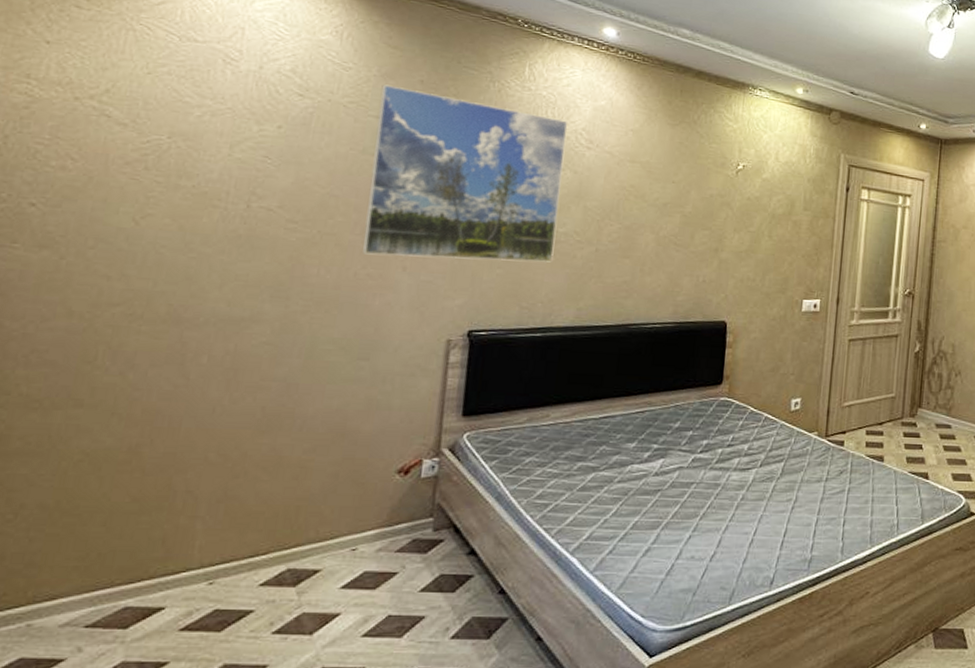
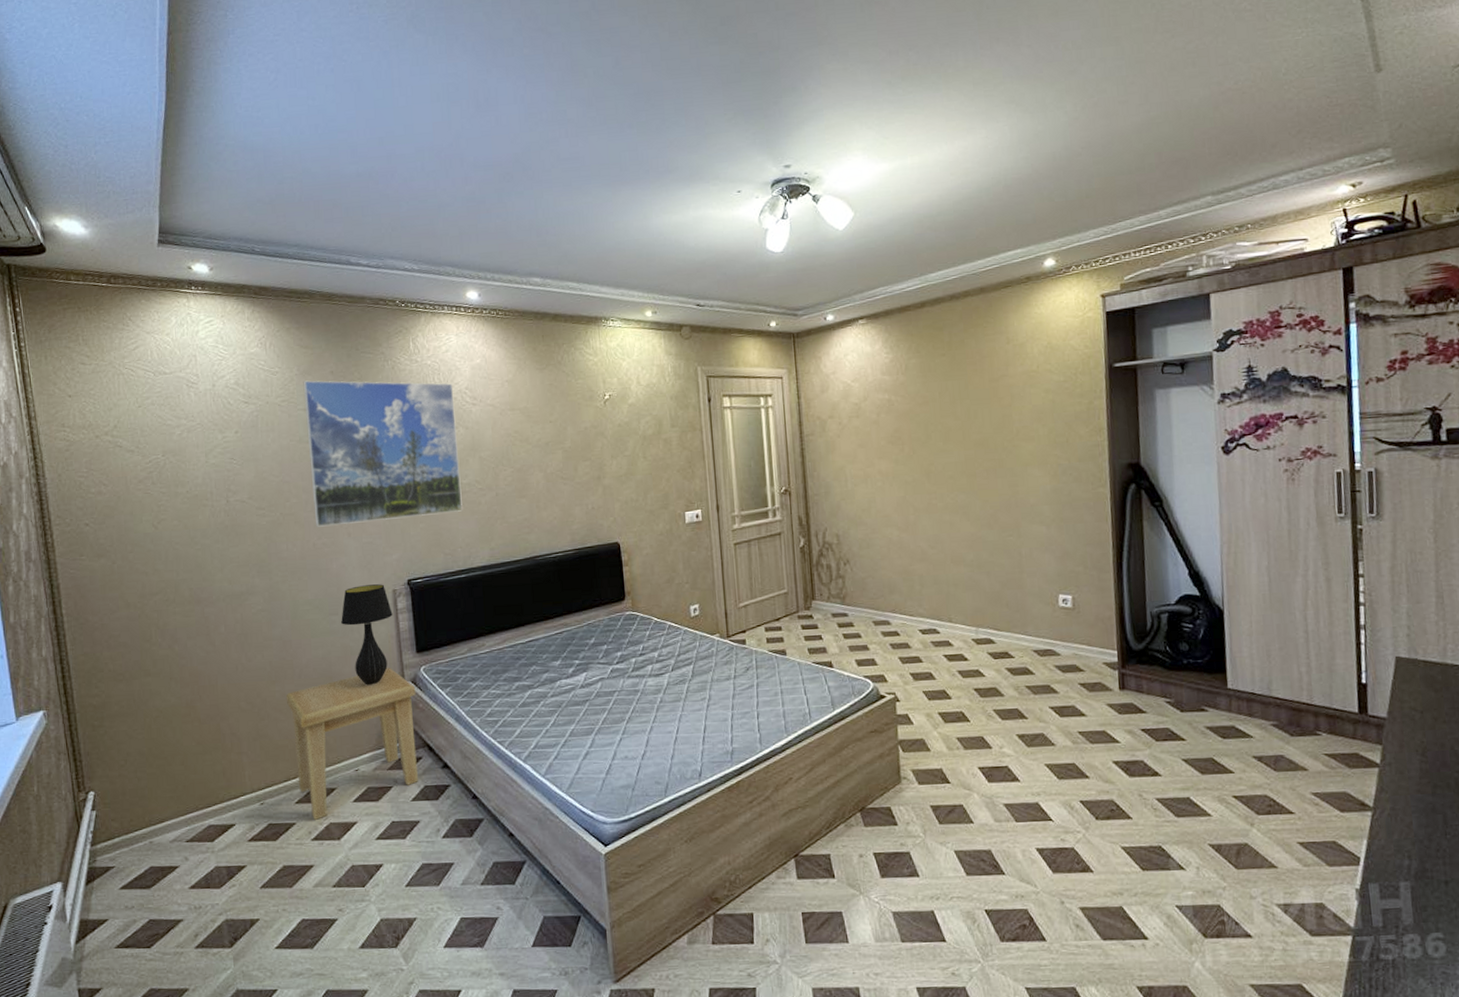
side table: none [269,430,453,608] -> present [285,668,418,820]
table lamp: none [371,329,442,449] -> present [341,584,393,686]

